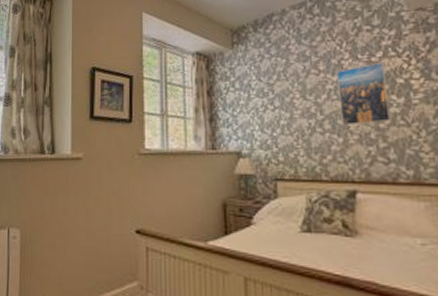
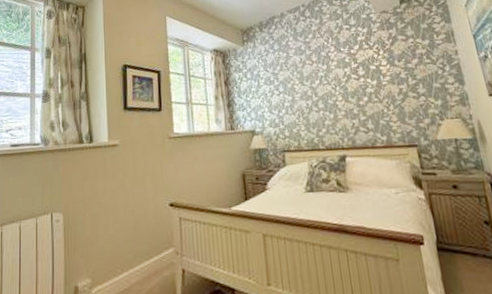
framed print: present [337,63,392,126] -> none [326,54,369,105]

